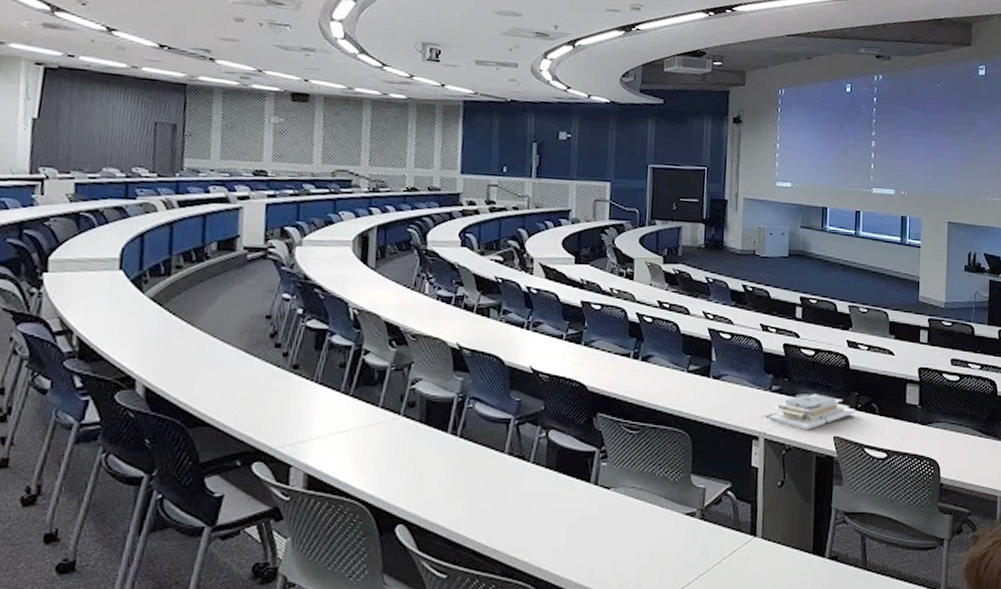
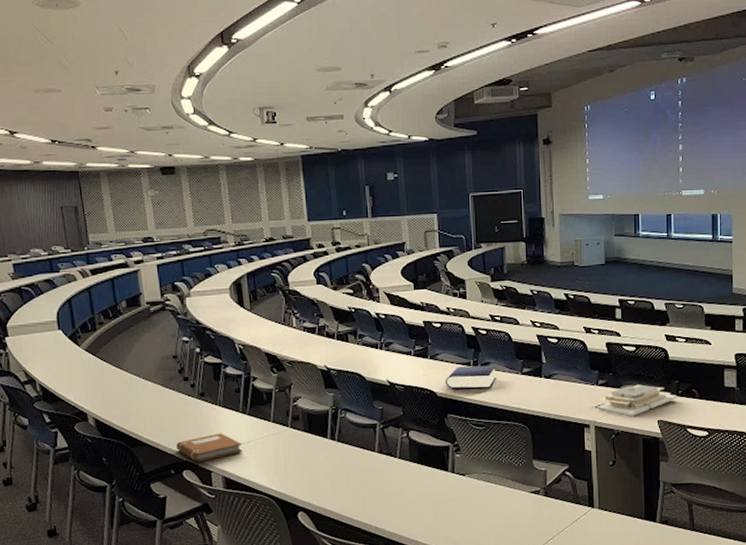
notebook: none [249,417,337,453] -> present [176,433,242,462]
book: none [598,357,659,387] -> present [444,365,496,390]

